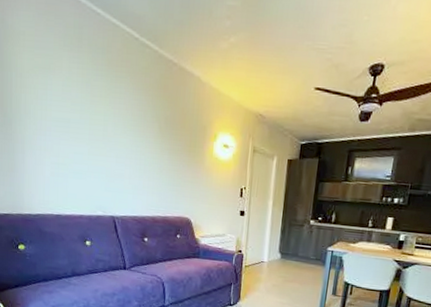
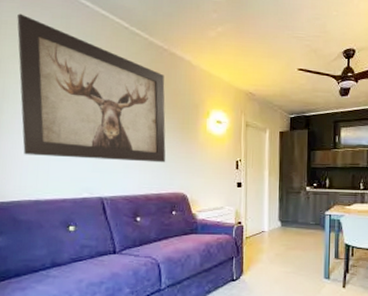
wall art: none [34,23,174,186] -> present [17,13,166,163]

